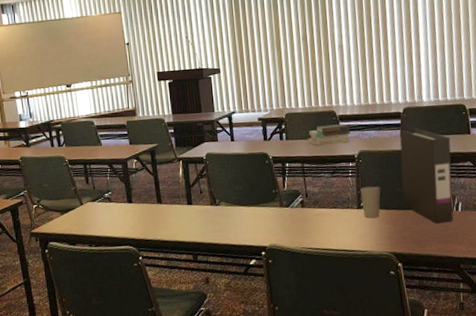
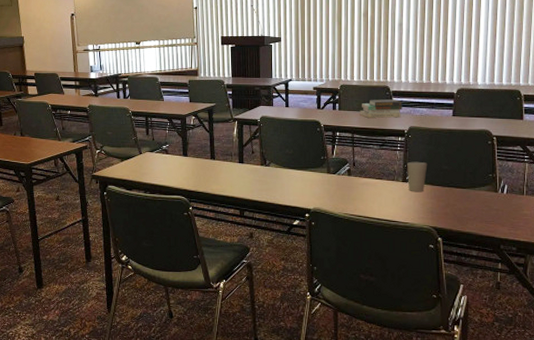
binder: present [399,128,453,224] -> none [448,110,502,204]

